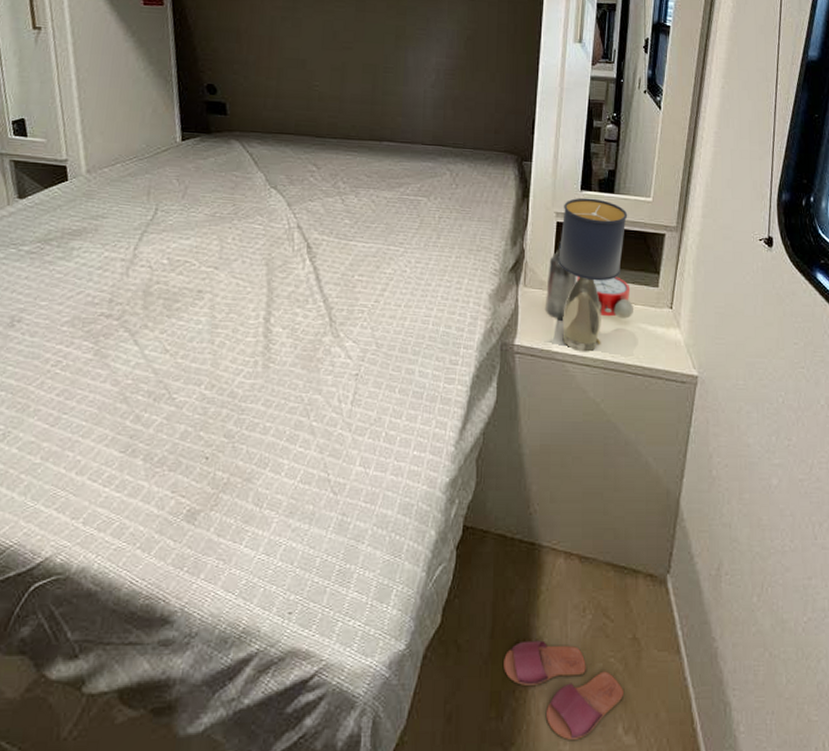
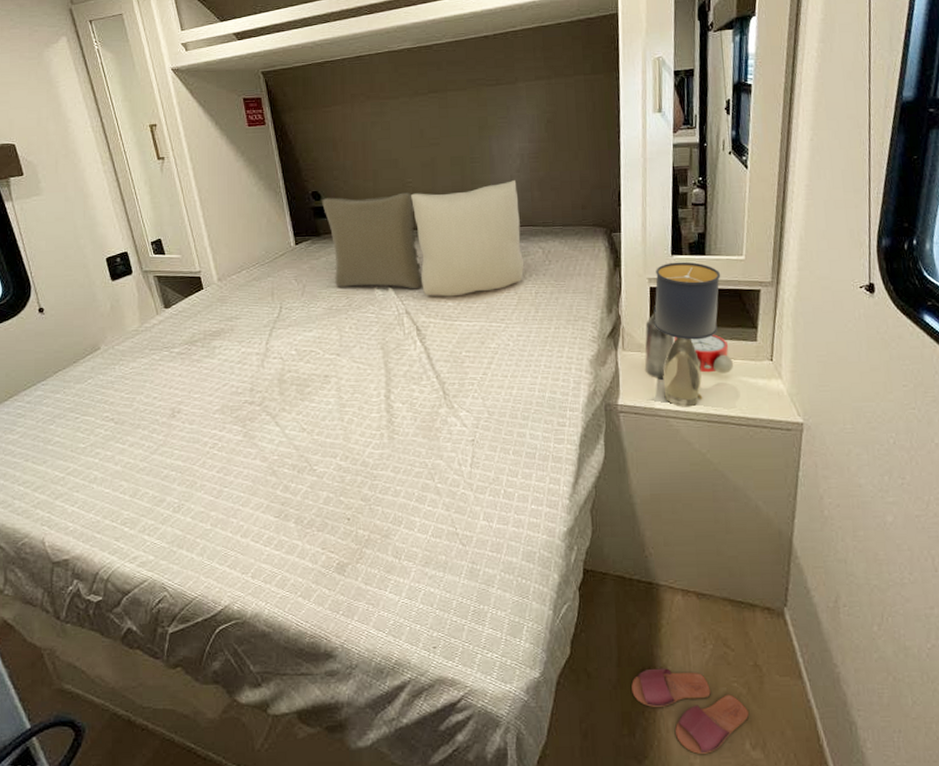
pillow: none [216,93,320,202] -> present [321,192,422,289]
pillow: none [316,95,430,214] -> present [411,179,525,297]

